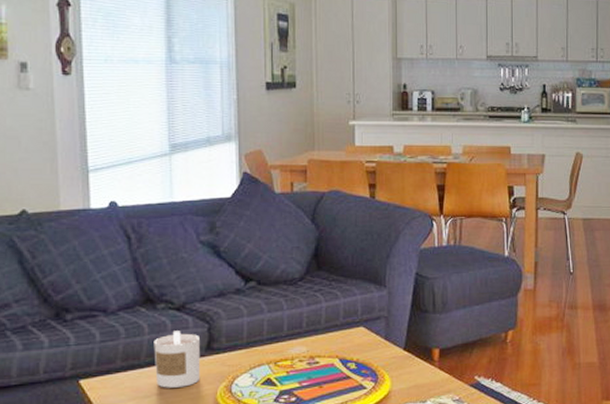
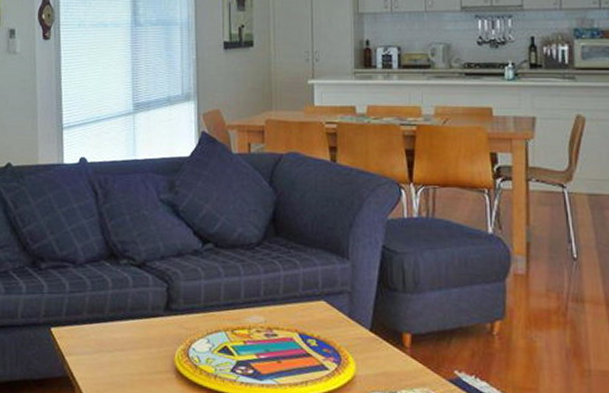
candle: present [154,331,201,388] -> none [116,288,160,346]

